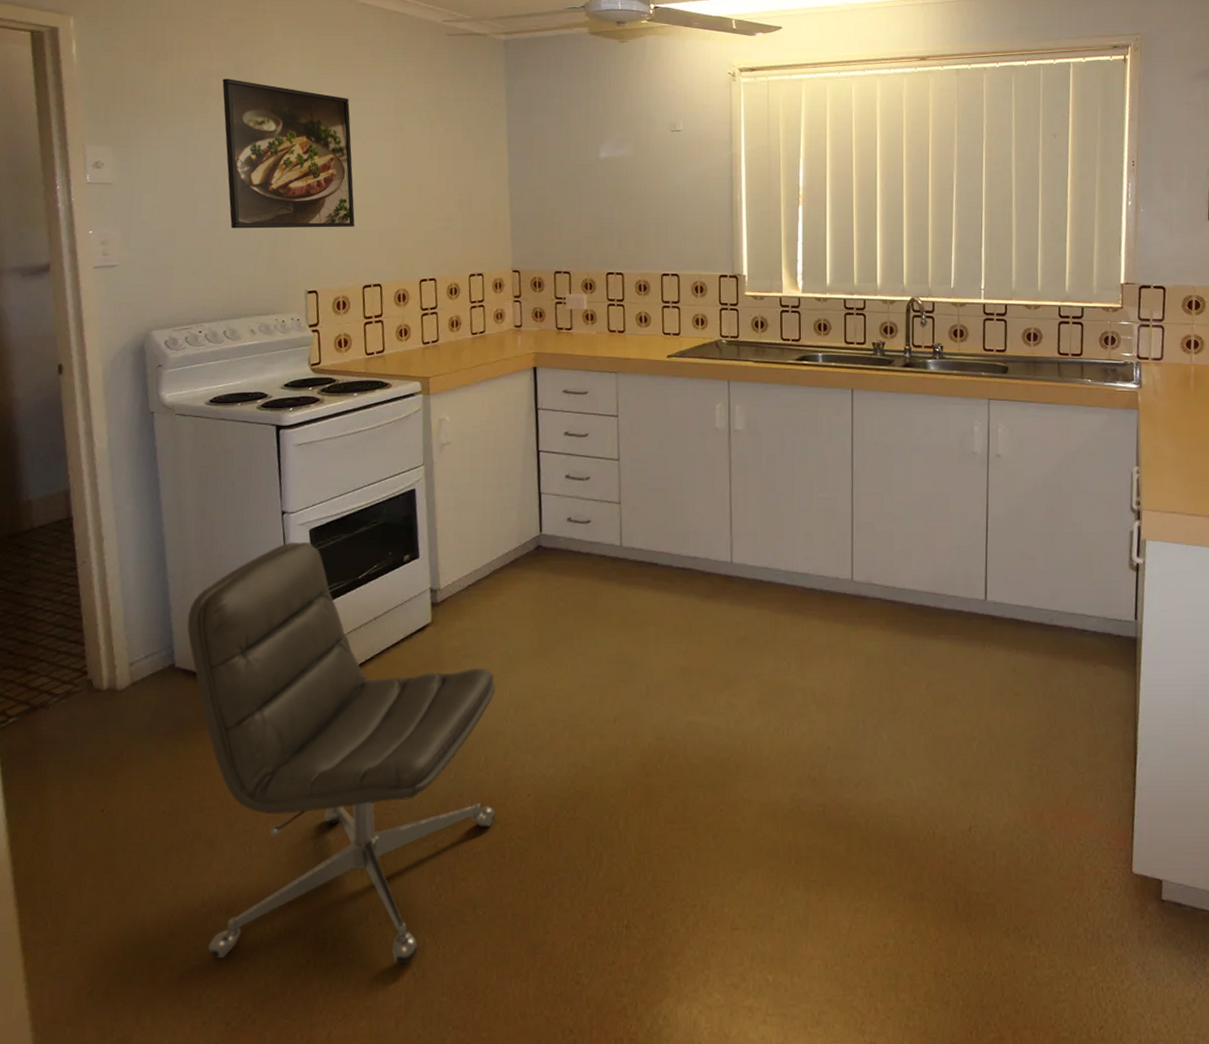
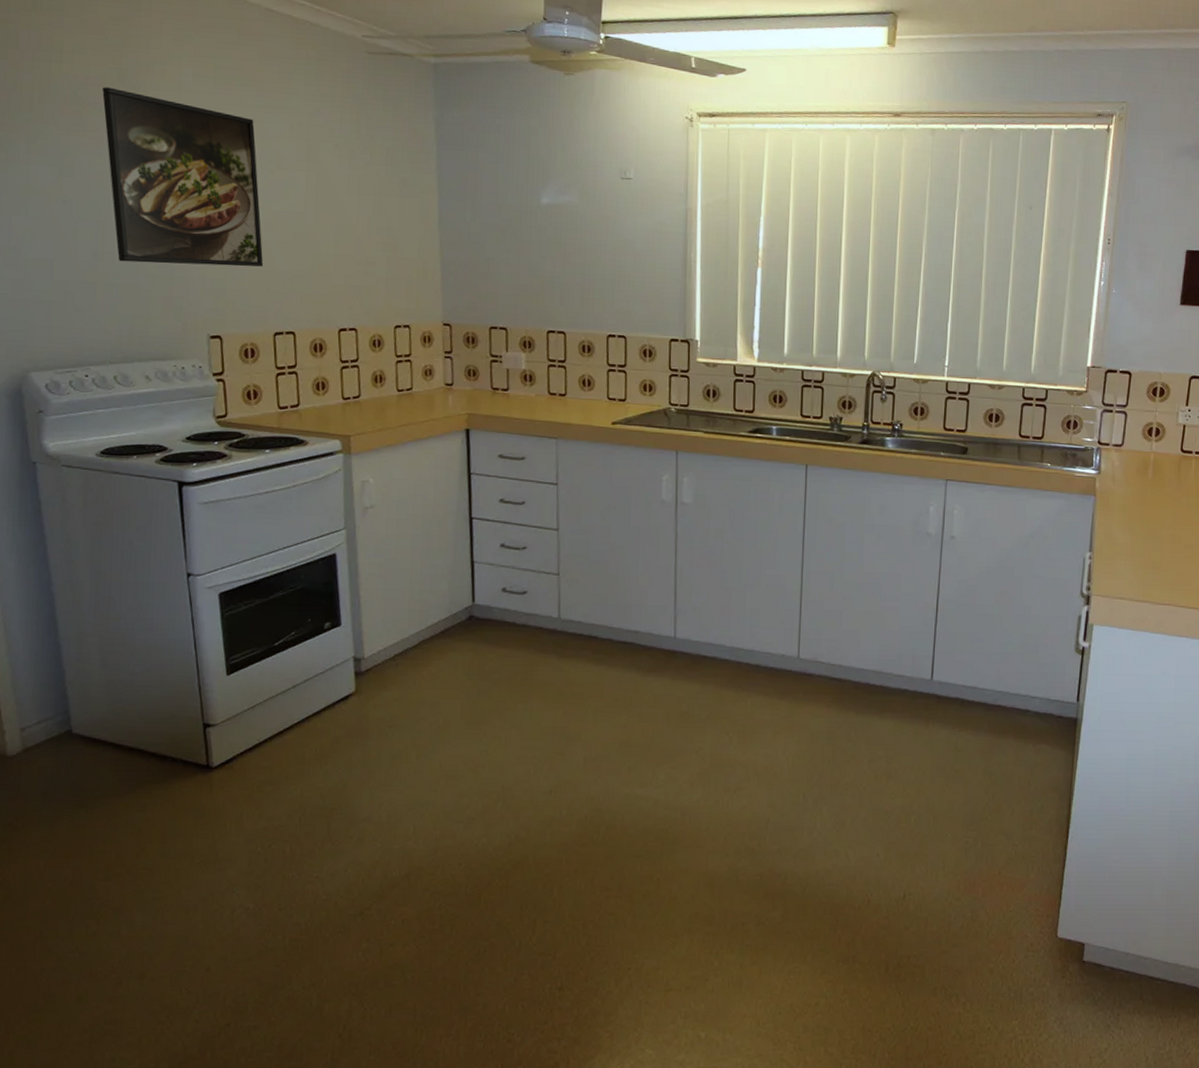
chair: present [187,542,496,964] -> none [84,606,425,1026]

